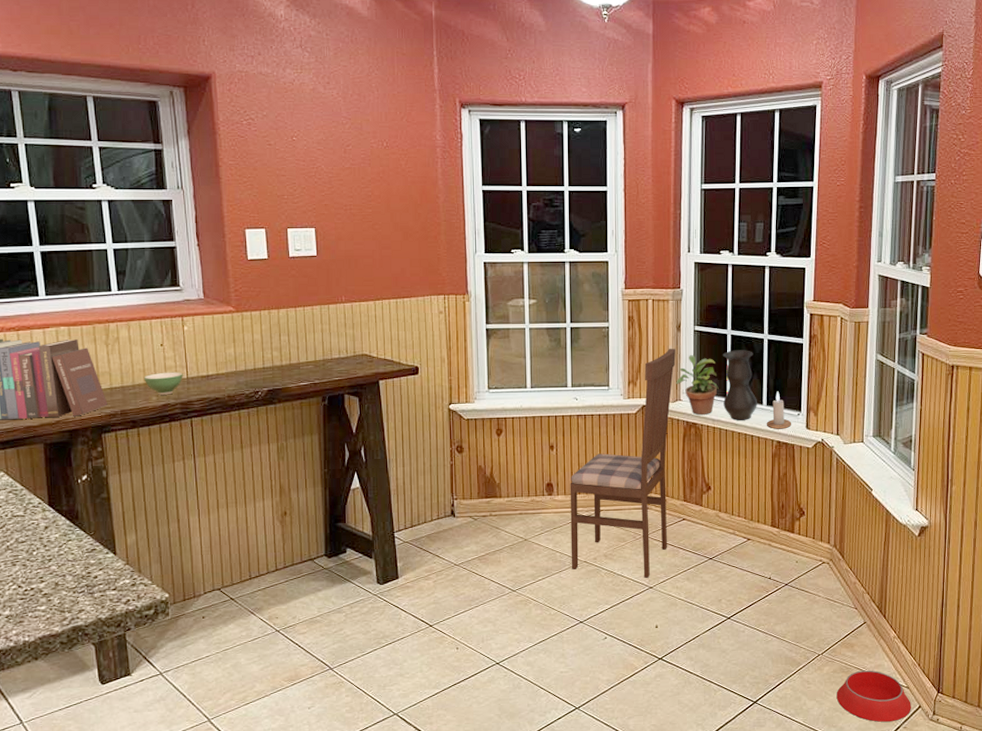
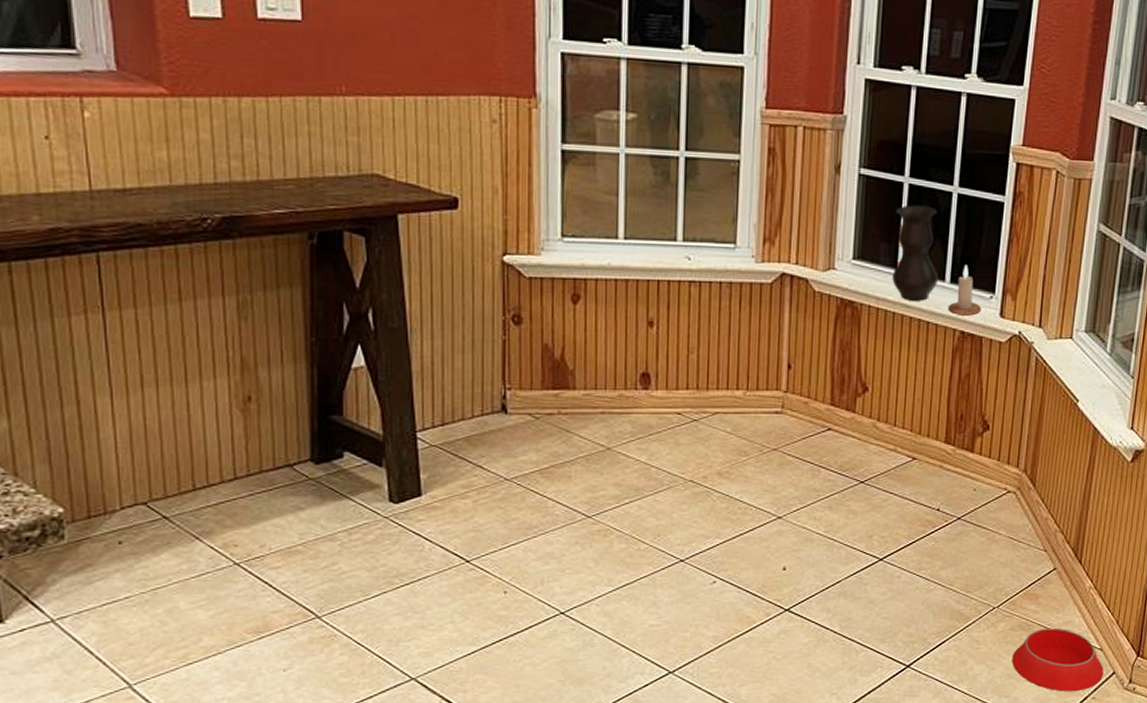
bowl: present [143,372,183,395] -> none [16,179,83,215]
dining chair: present [570,349,676,578] -> none [671,197,832,505]
potted plant: present [676,355,719,415] -> none [829,208,888,290]

